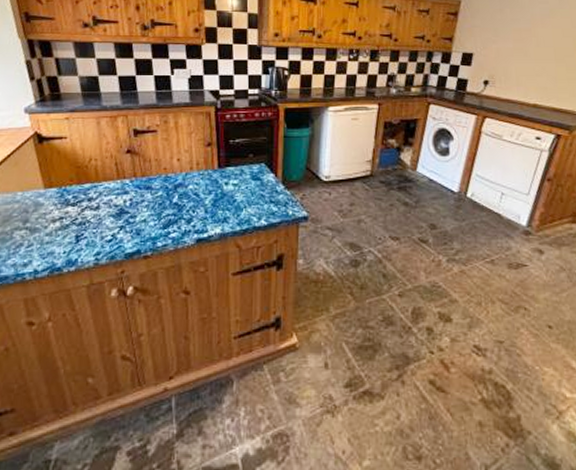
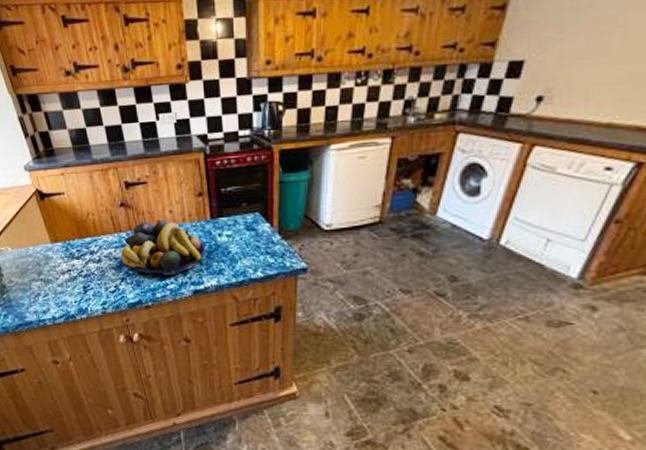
fruit bowl: none [122,168,212,224] -> present [121,221,206,276]

